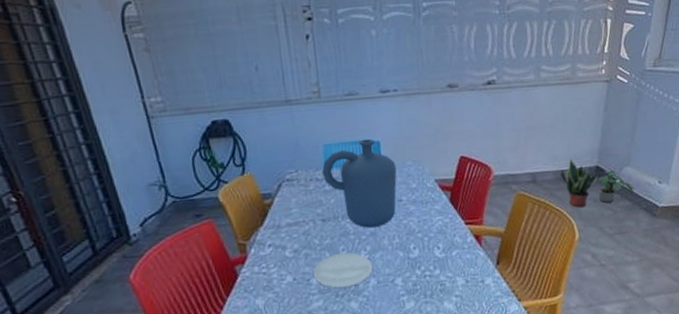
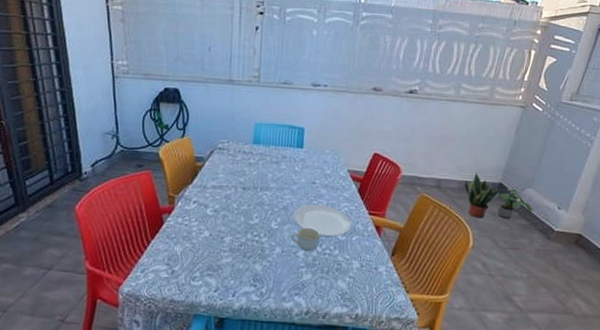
plate: present [313,252,373,289] -> none [227,220,280,251]
water jug: present [321,138,397,228] -> none [249,124,316,202]
plate: none [383,223,449,258] -> present [293,204,352,237]
cup: none [384,250,417,277] -> present [291,227,321,251]

